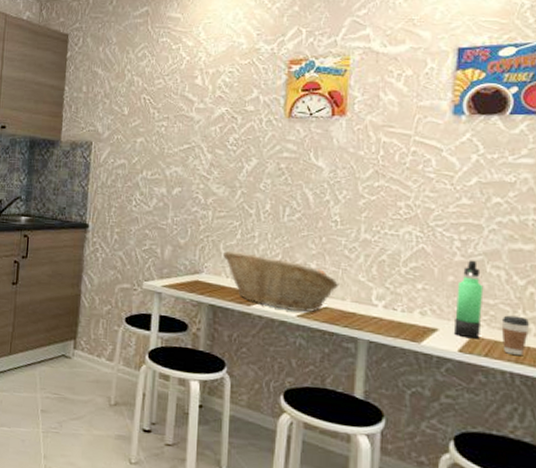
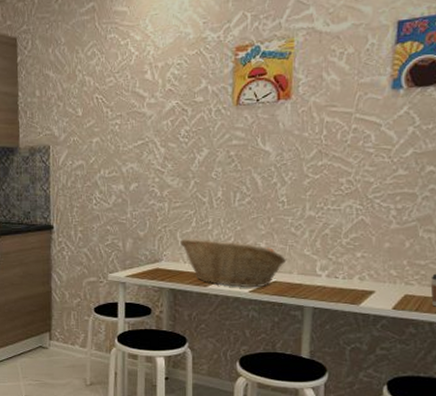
thermos bottle: present [453,260,484,339] -> none [388,226,416,297]

